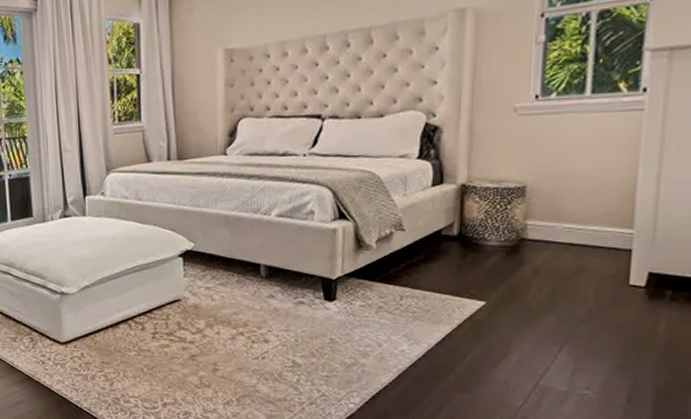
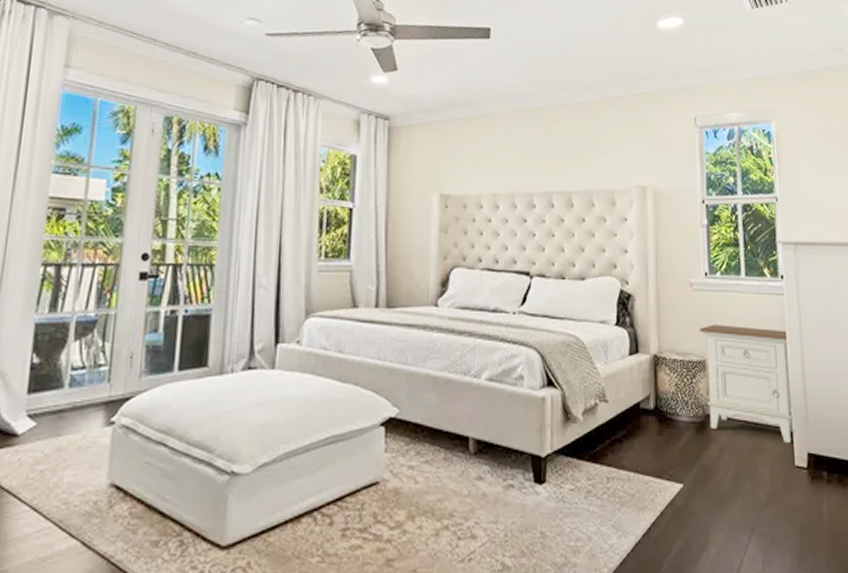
nightstand: none [521,148,640,264] -> present [699,324,795,444]

